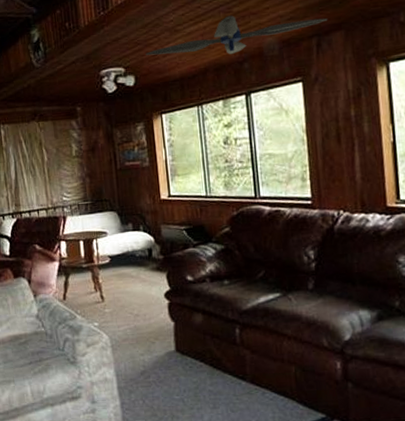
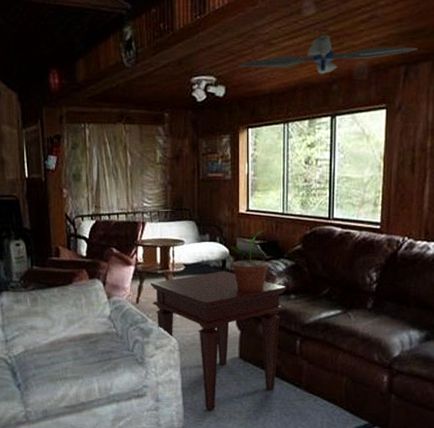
side table: none [75,260,220,410] -> present [150,271,287,411]
potted plant: none [152,215,198,280] -> present [227,230,269,292]

